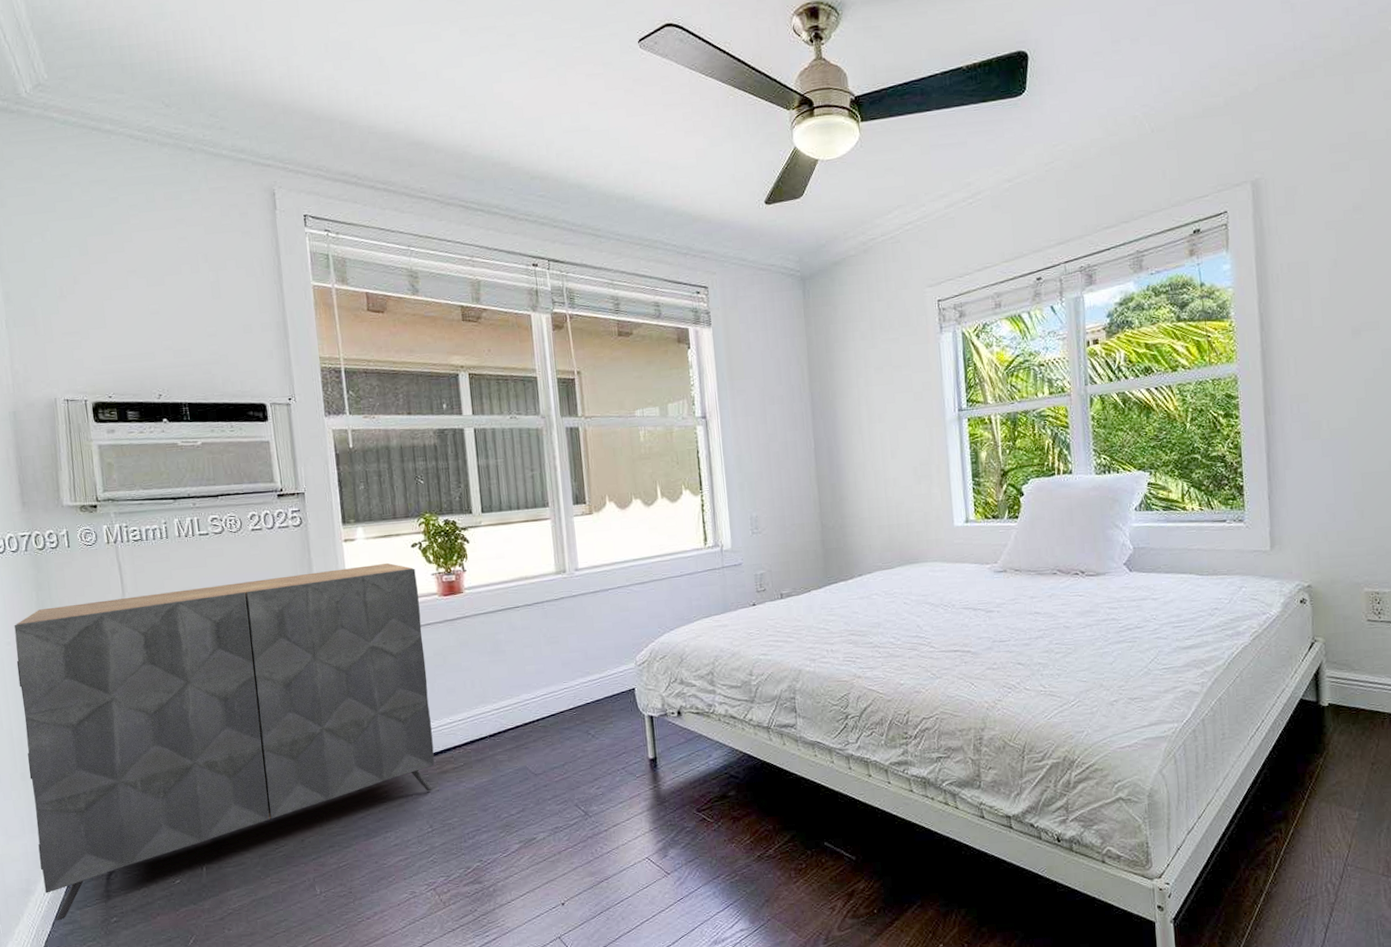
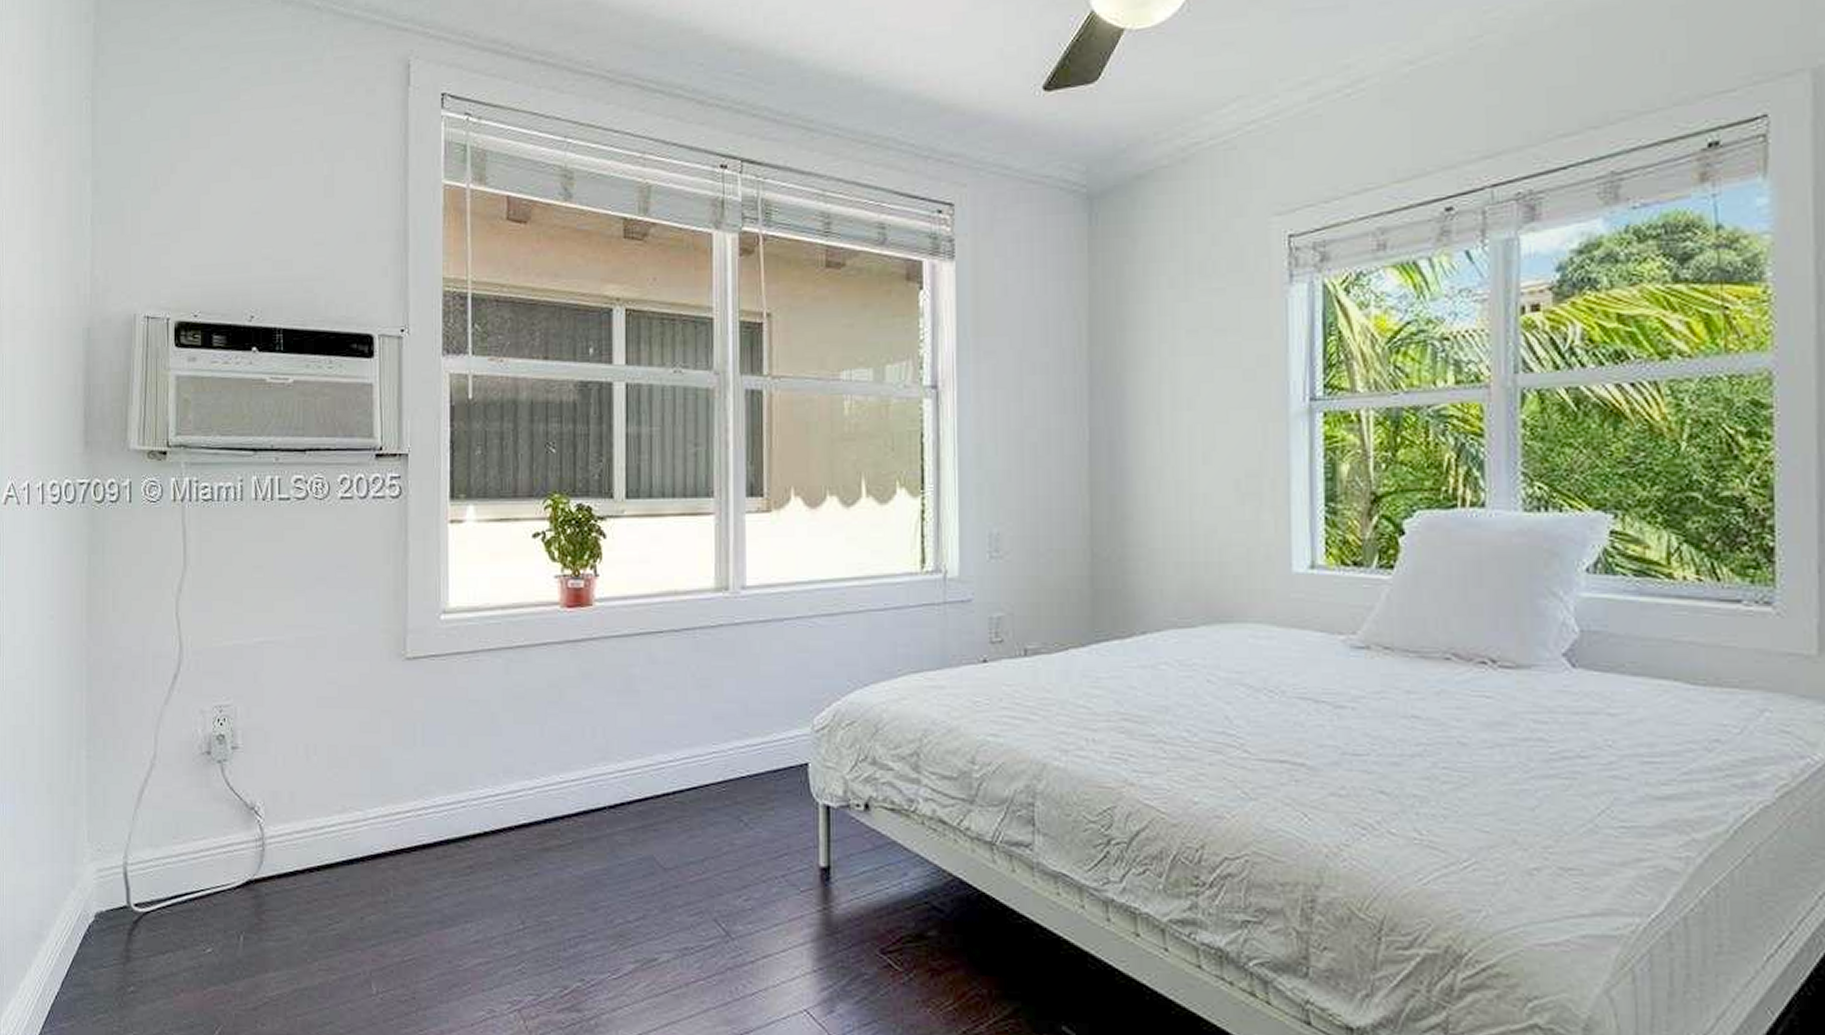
dresser: present [14,562,435,921] -> none [56,555,536,980]

